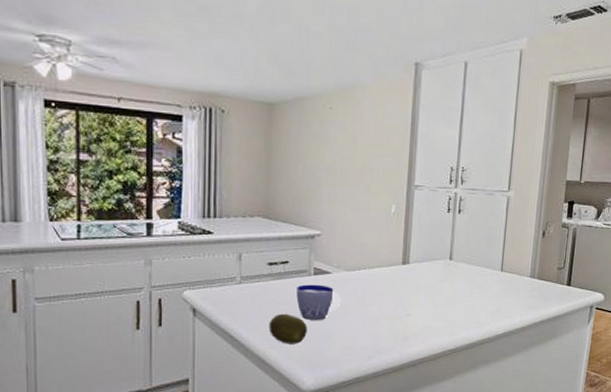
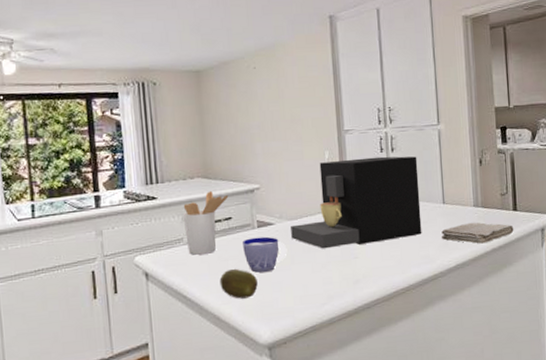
utensil holder: none [238,232,288,296] -> present [182,191,229,255]
coffee maker: none [347,215,483,303] -> present [291,156,422,249]
washcloth: none [495,292,565,314] -> present [441,222,514,244]

